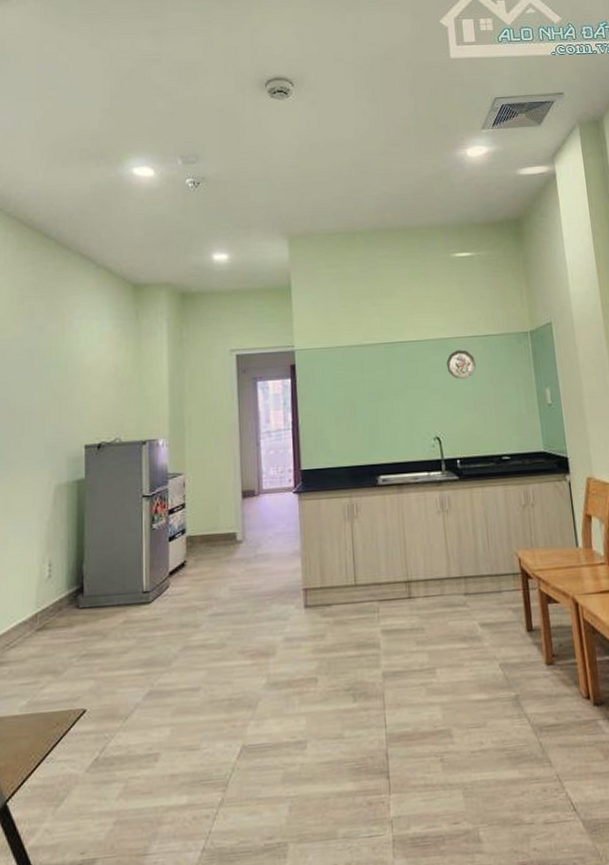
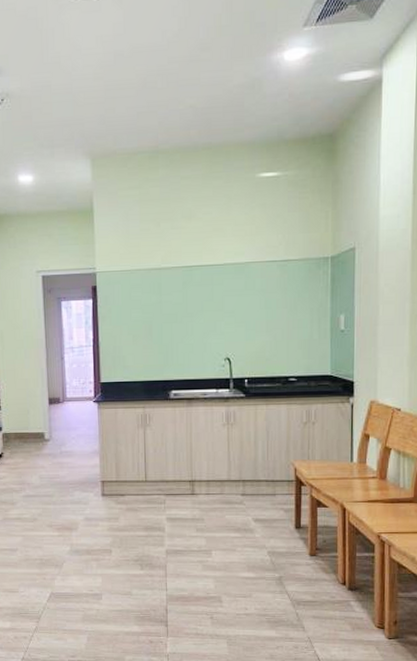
decorative plate: present [446,350,476,379] -> none [242,274,271,304]

